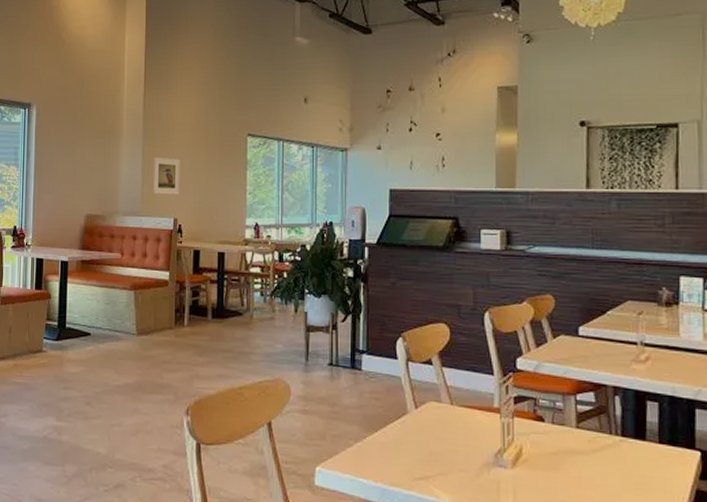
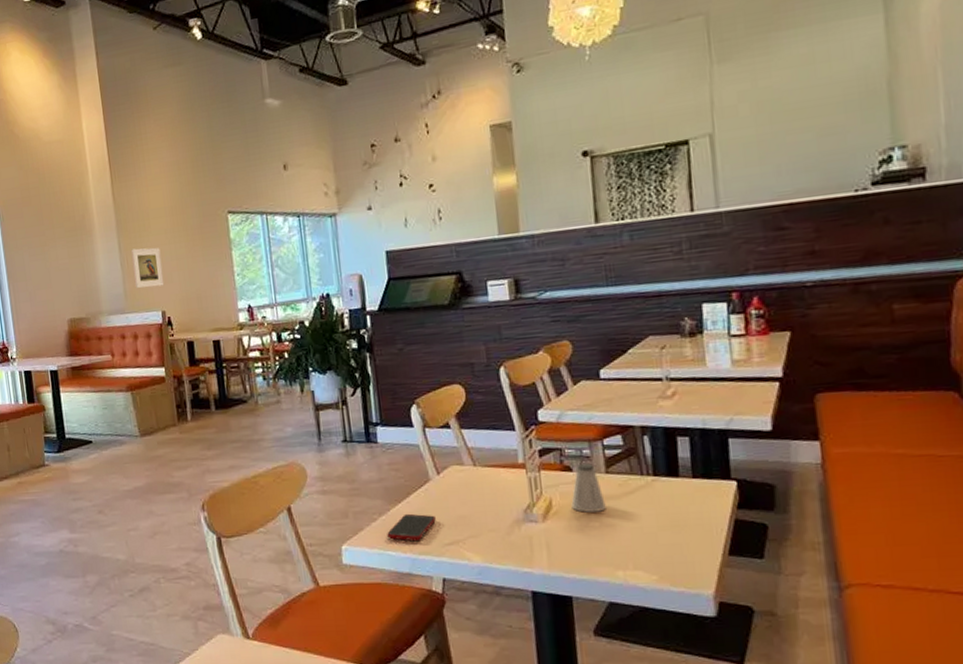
cell phone: none [361,443,409,472] -> present [387,513,436,542]
saltshaker: none [540,415,574,465] -> present [571,462,606,513]

